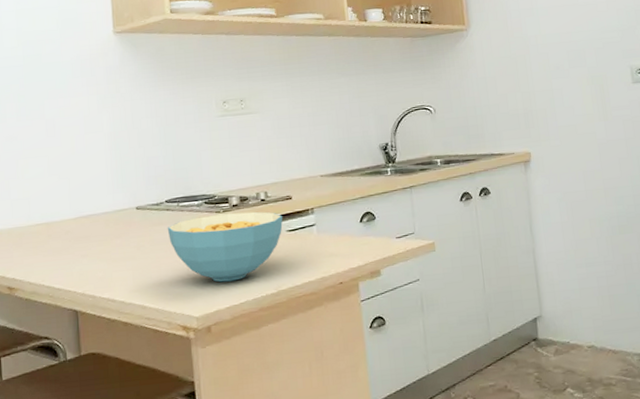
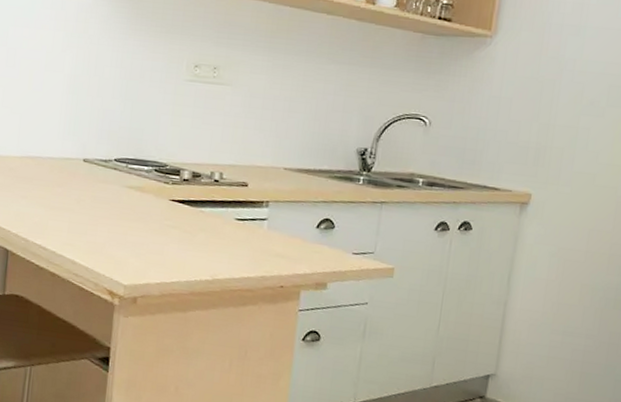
cereal bowl: present [167,211,283,283] -> none [111,183,235,258]

